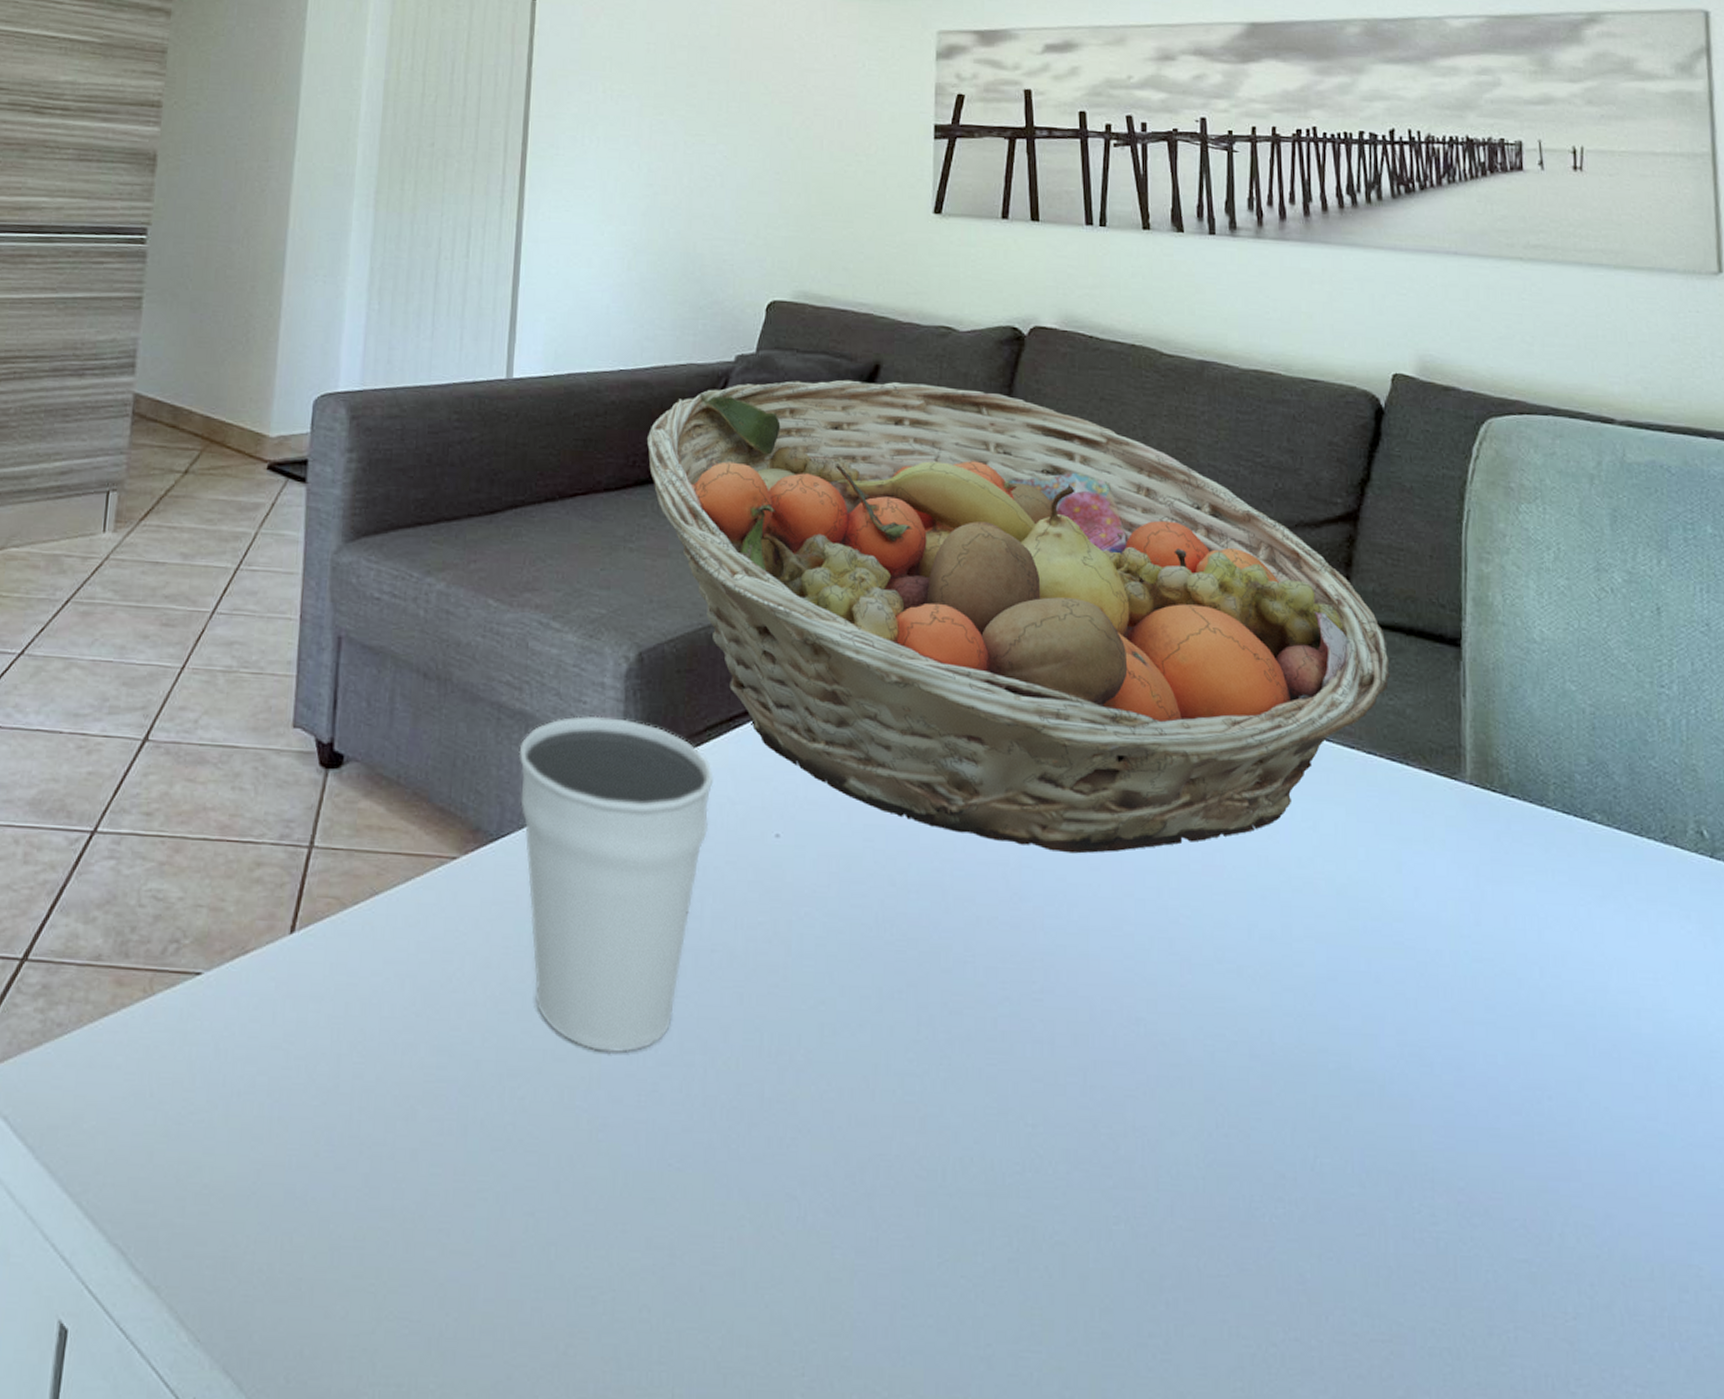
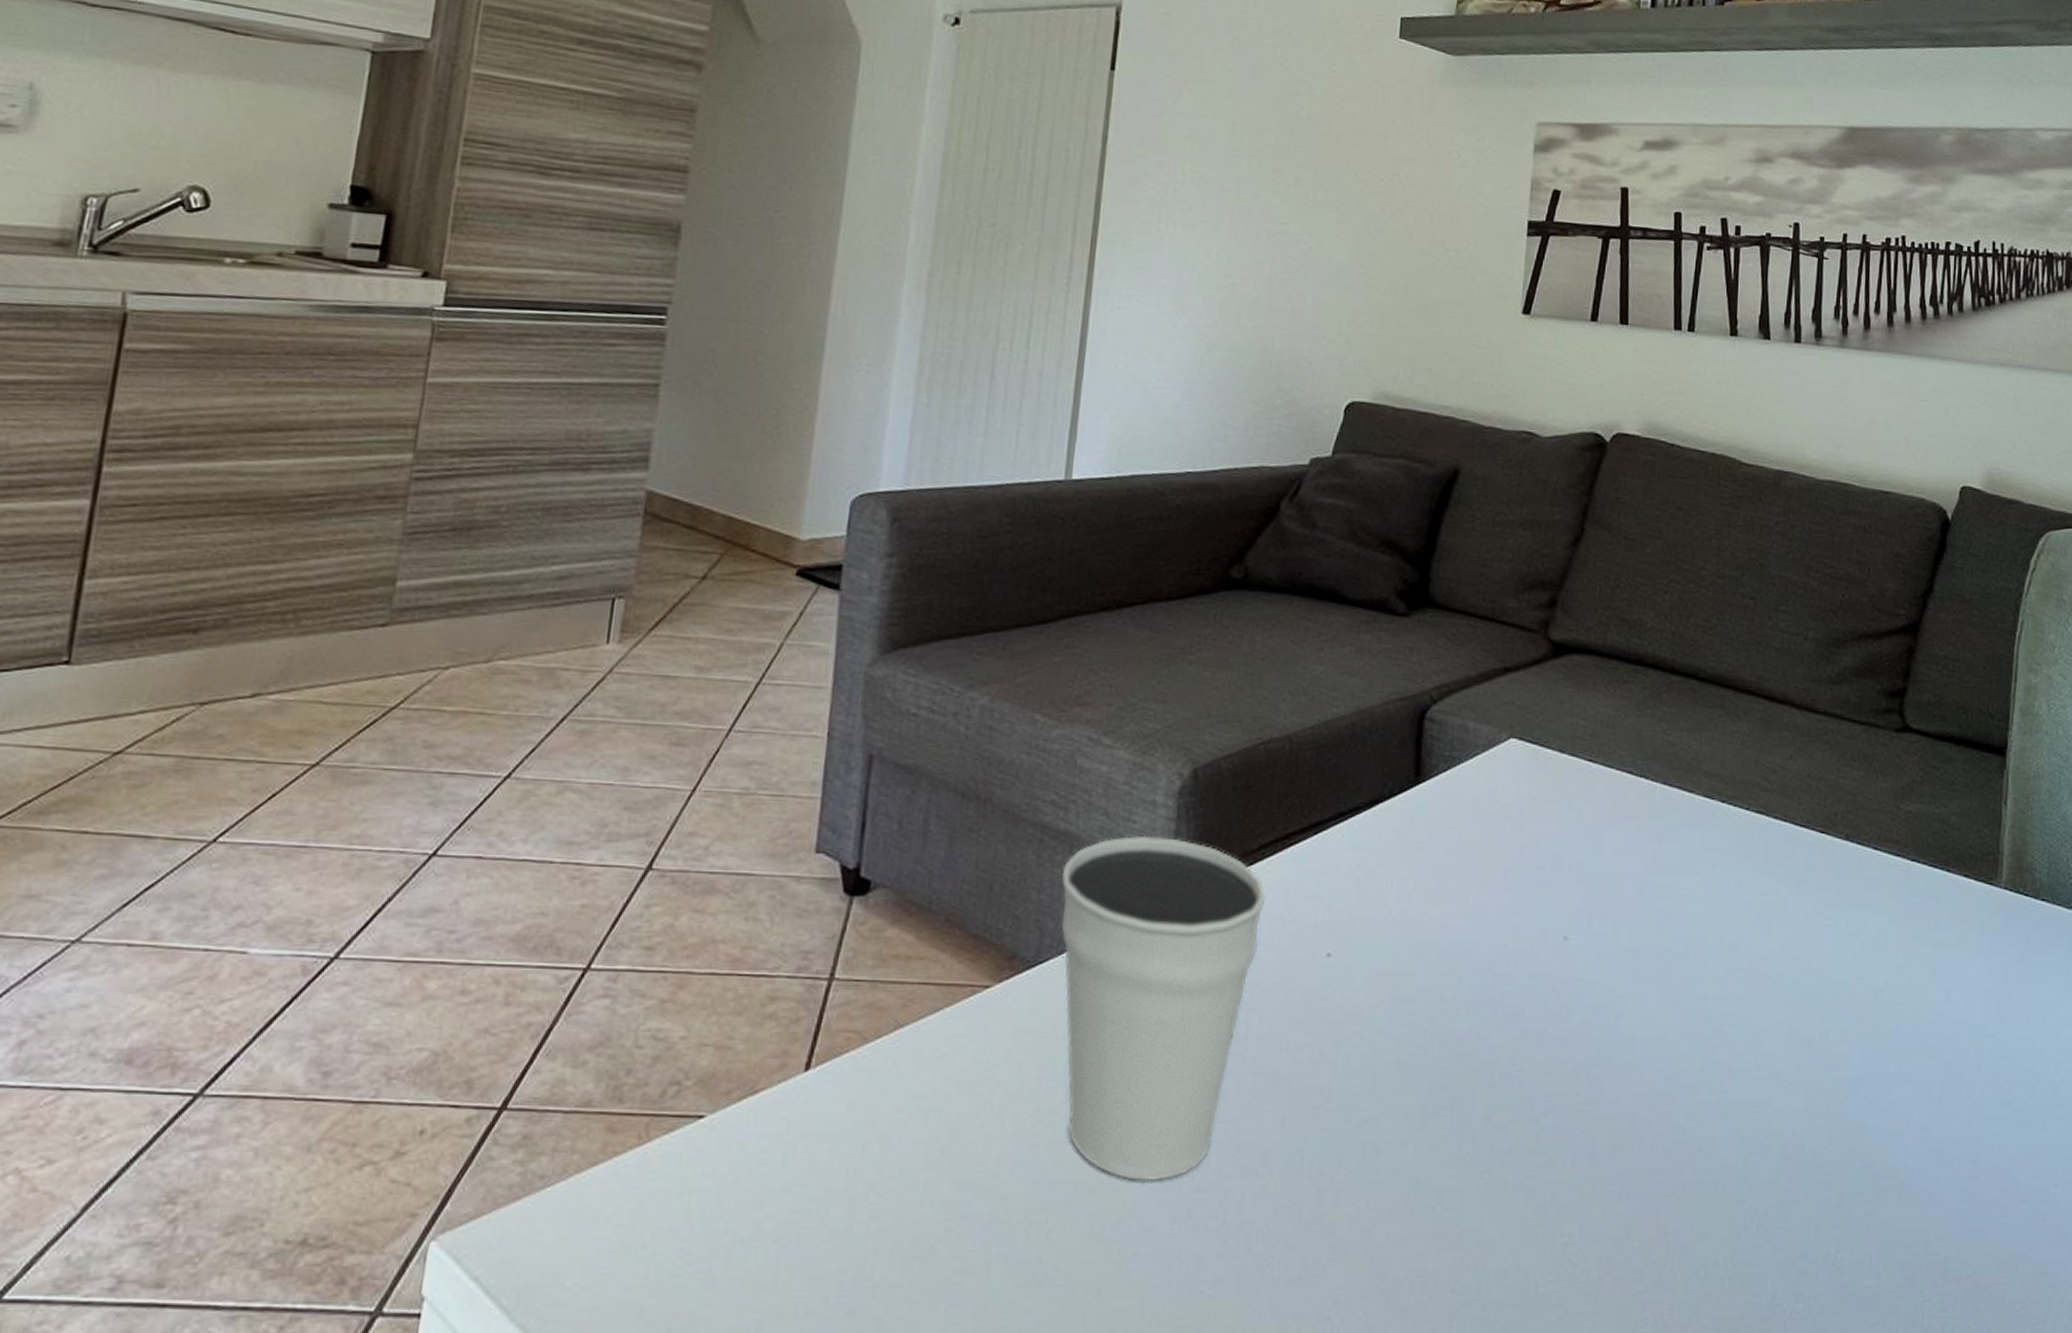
fruit basket: present [646,379,1391,854] -> none [1212,485,1939,966]

